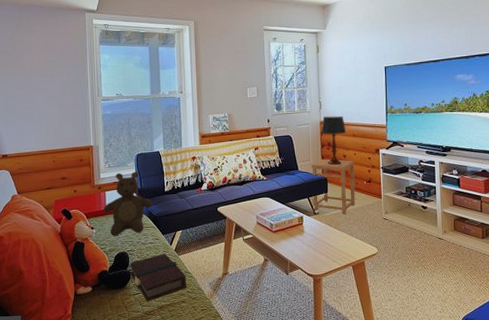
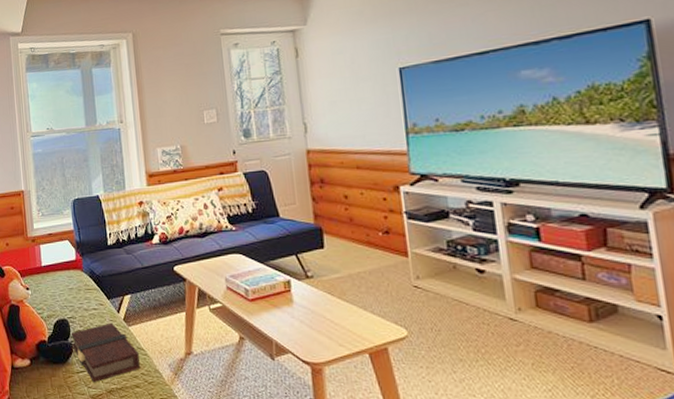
teddy bear: present [103,172,153,236] -> none [38,221,94,299]
side table: present [311,159,356,215] -> none [297,201,368,279]
table lamp: present [321,115,346,166] -> none [308,140,347,210]

